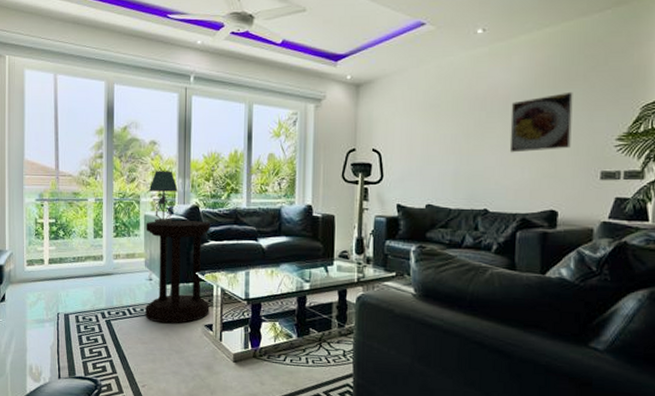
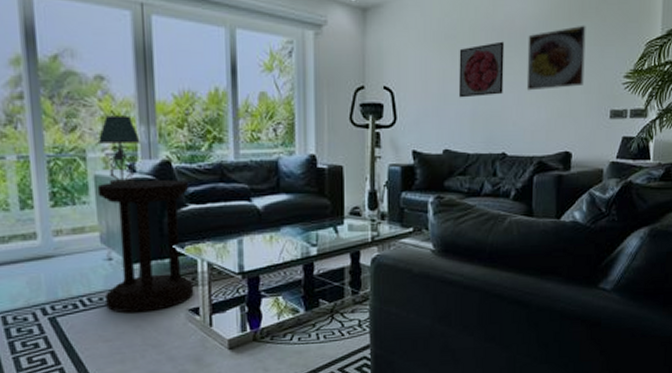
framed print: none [441,109,488,159] -> present [458,41,505,98]

